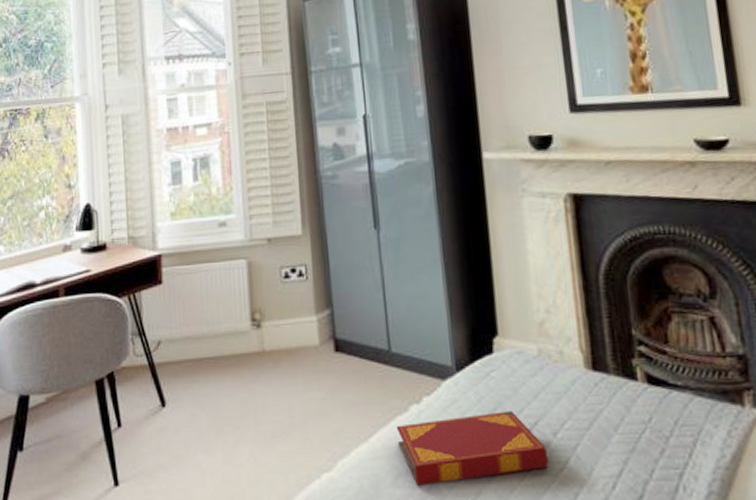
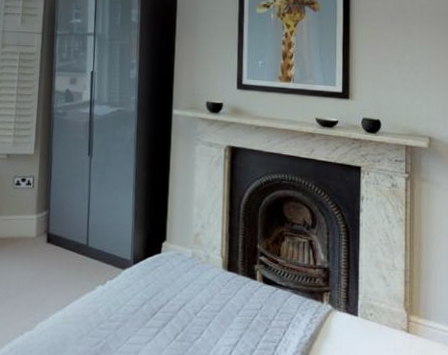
hardback book: present [396,411,549,486] -> none [84,295,190,345]

